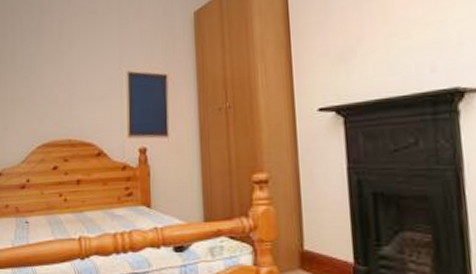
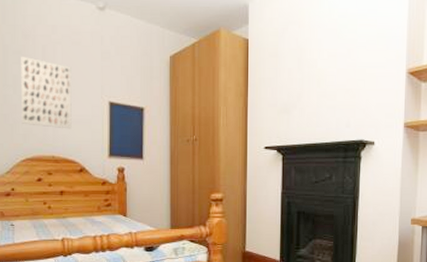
wall art: none [37,33,89,108] -> present [20,56,72,129]

